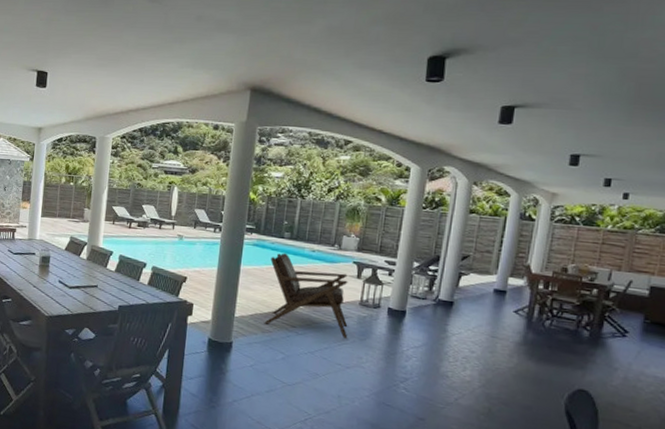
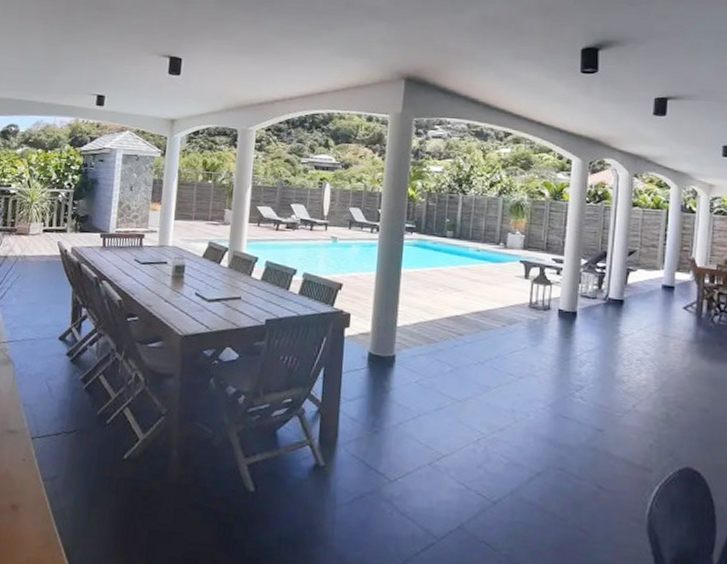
lounge chair: present [264,253,348,340] -> none [429,253,519,346]

